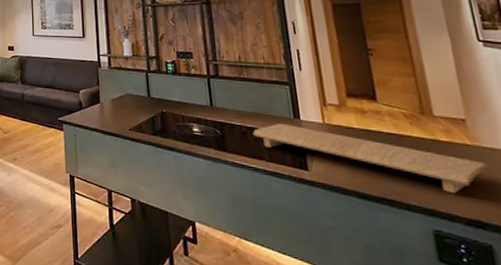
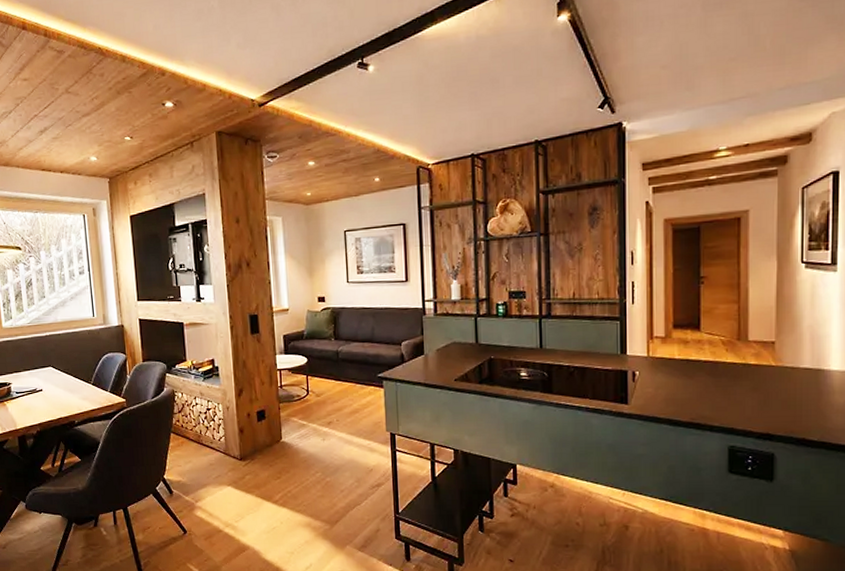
cutting board: present [252,123,488,194] -> none [579,360,785,412]

